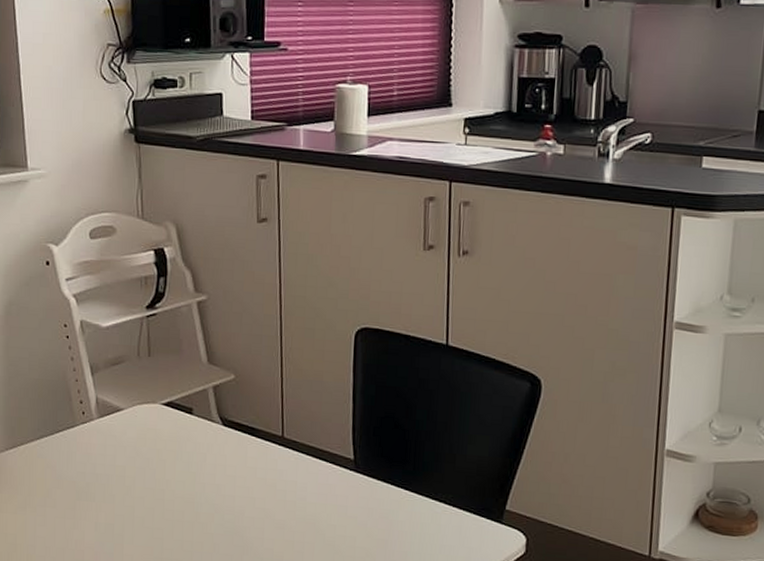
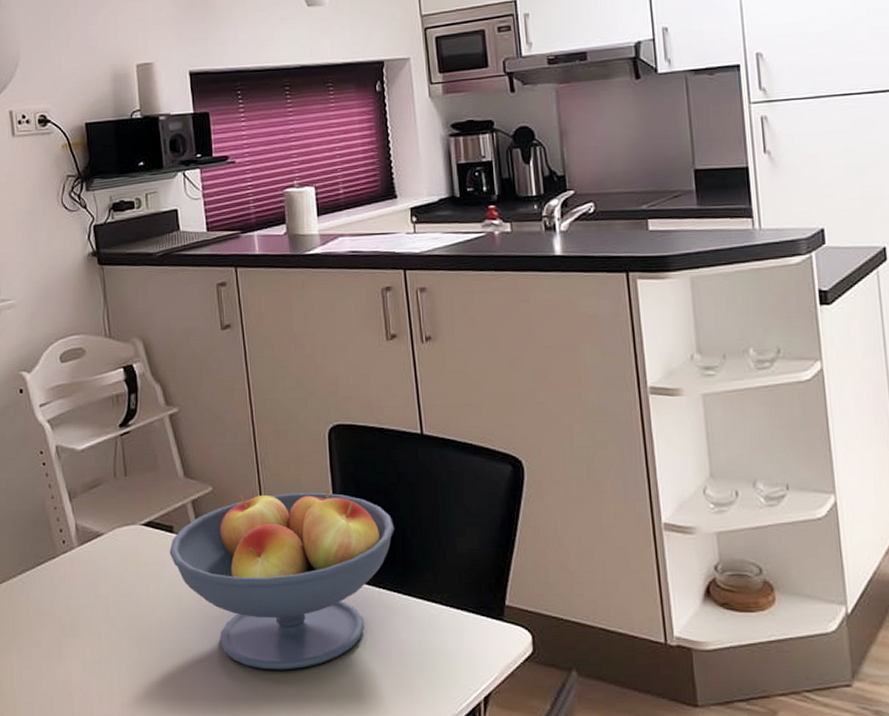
fruit bowl: none [187,385,409,549] -> present [169,488,394,670]

